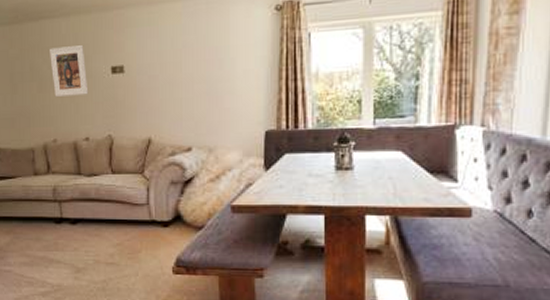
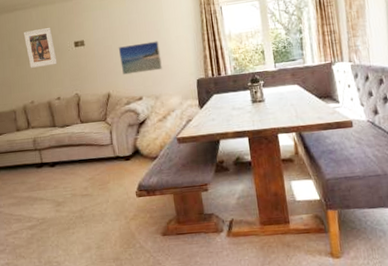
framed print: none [166,74,221,116] -> present [118,41,162,75]

